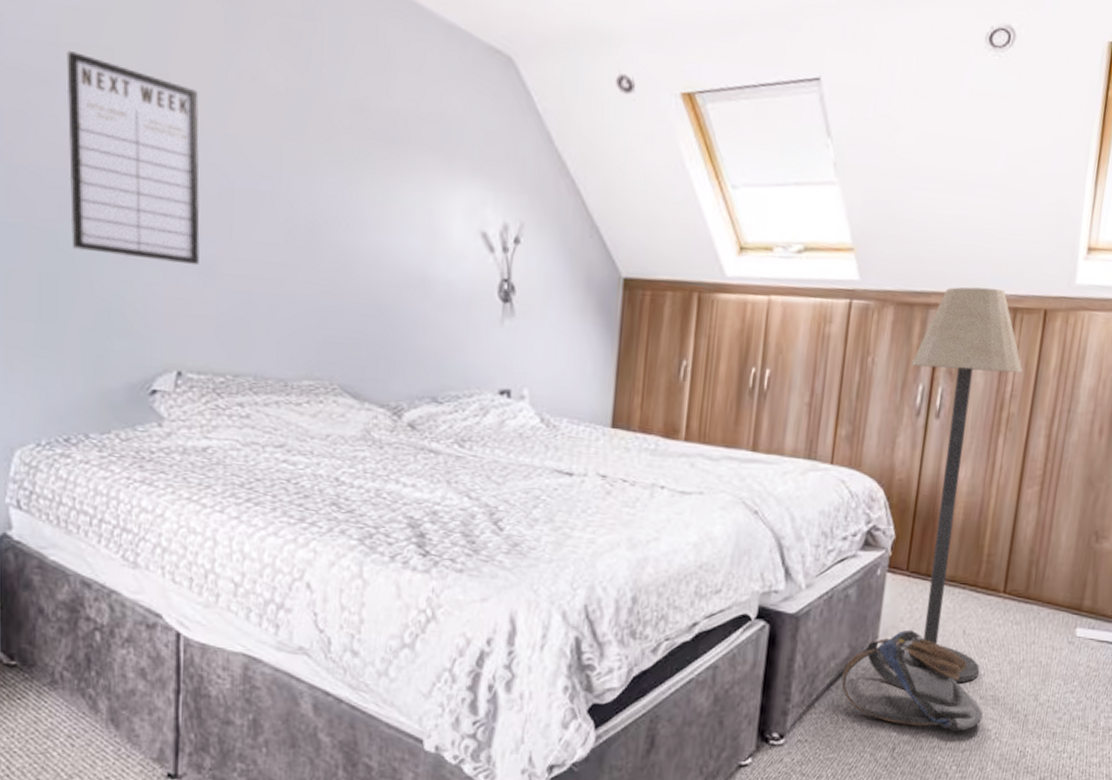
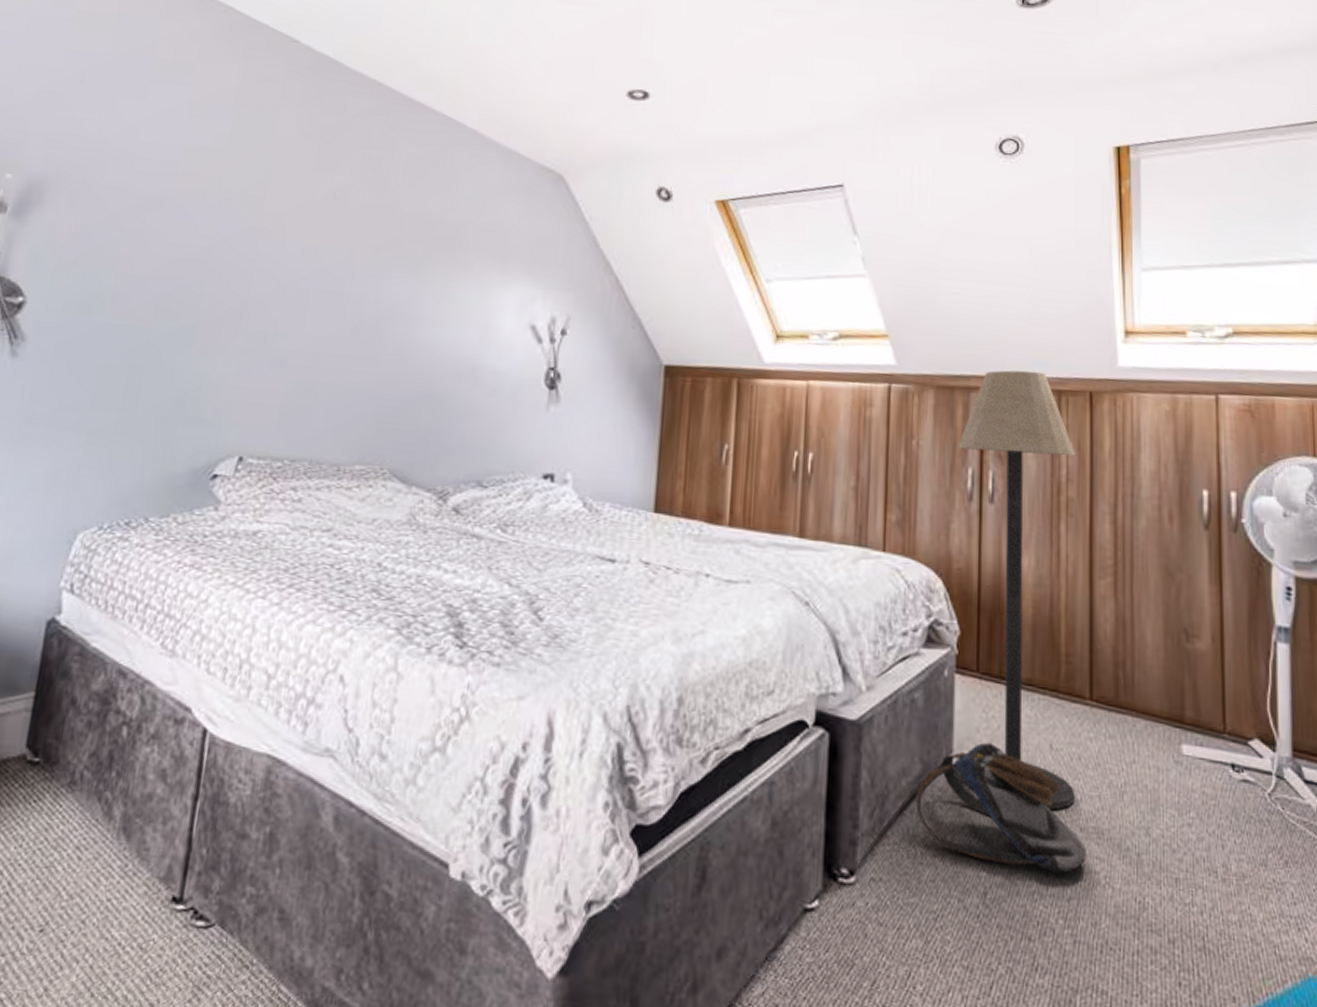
writing board: present [66,51,200,266] -> none [161,181,289,359]

